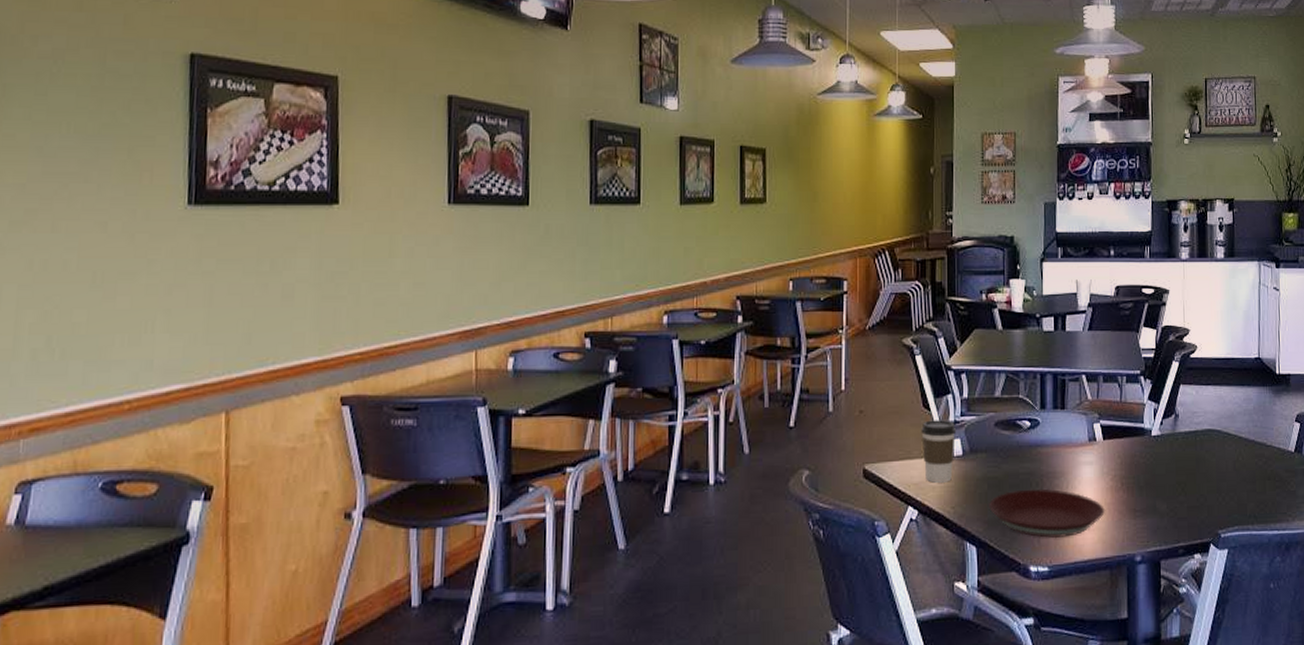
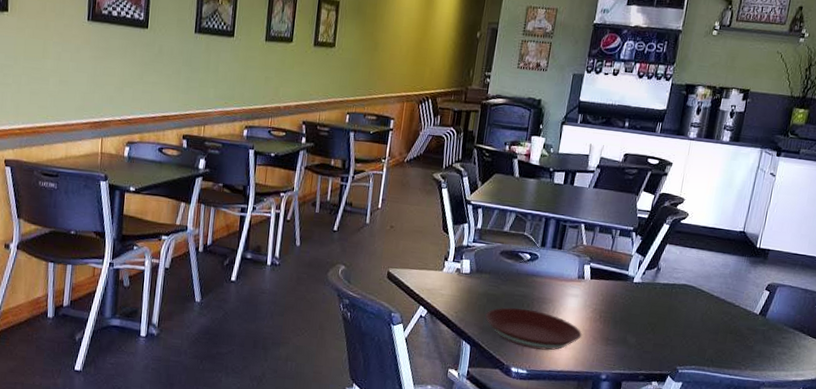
coffee cup: present [921,420,957,483] -> none [437,241,468,292]

